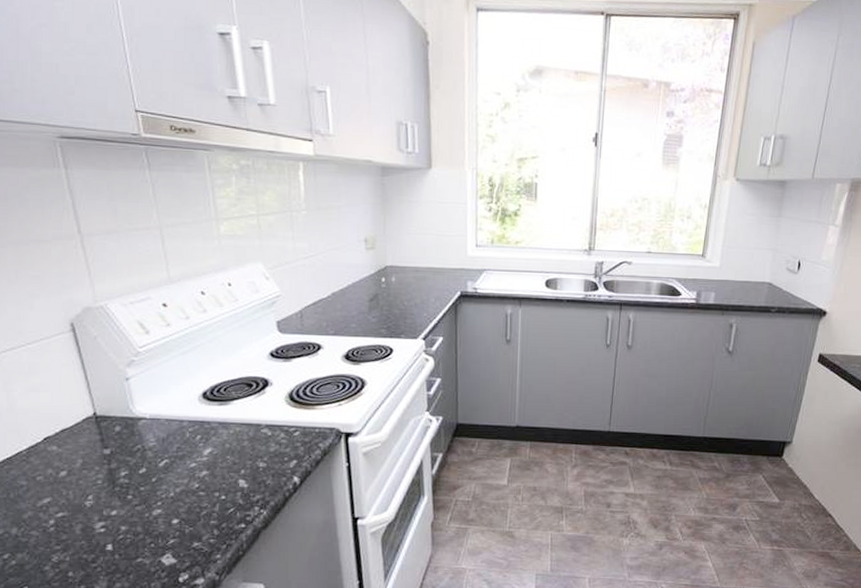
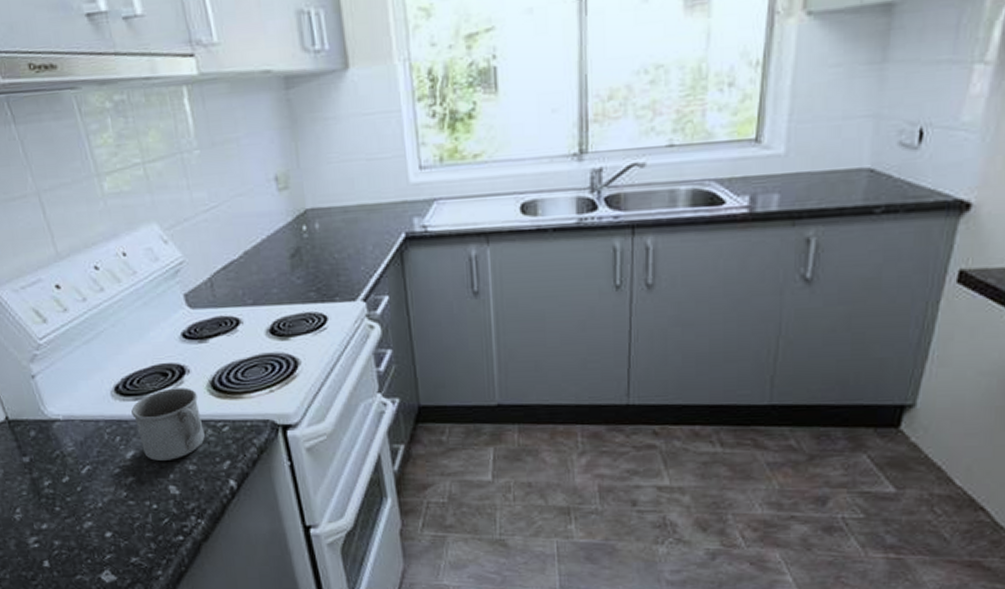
mug: none [215,397,277,458] -> present [131,388,205,461]

